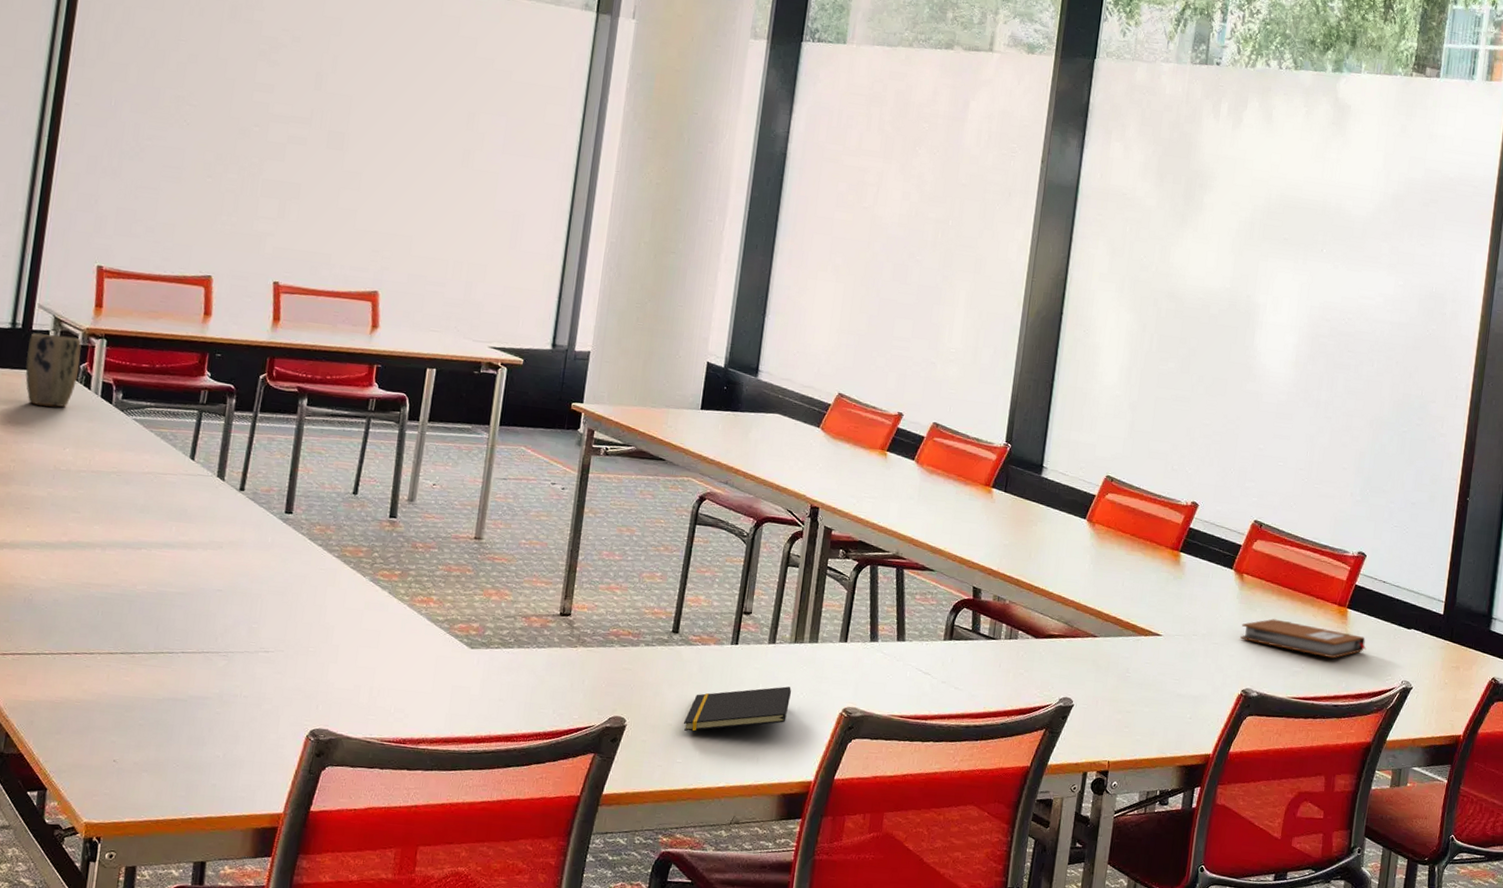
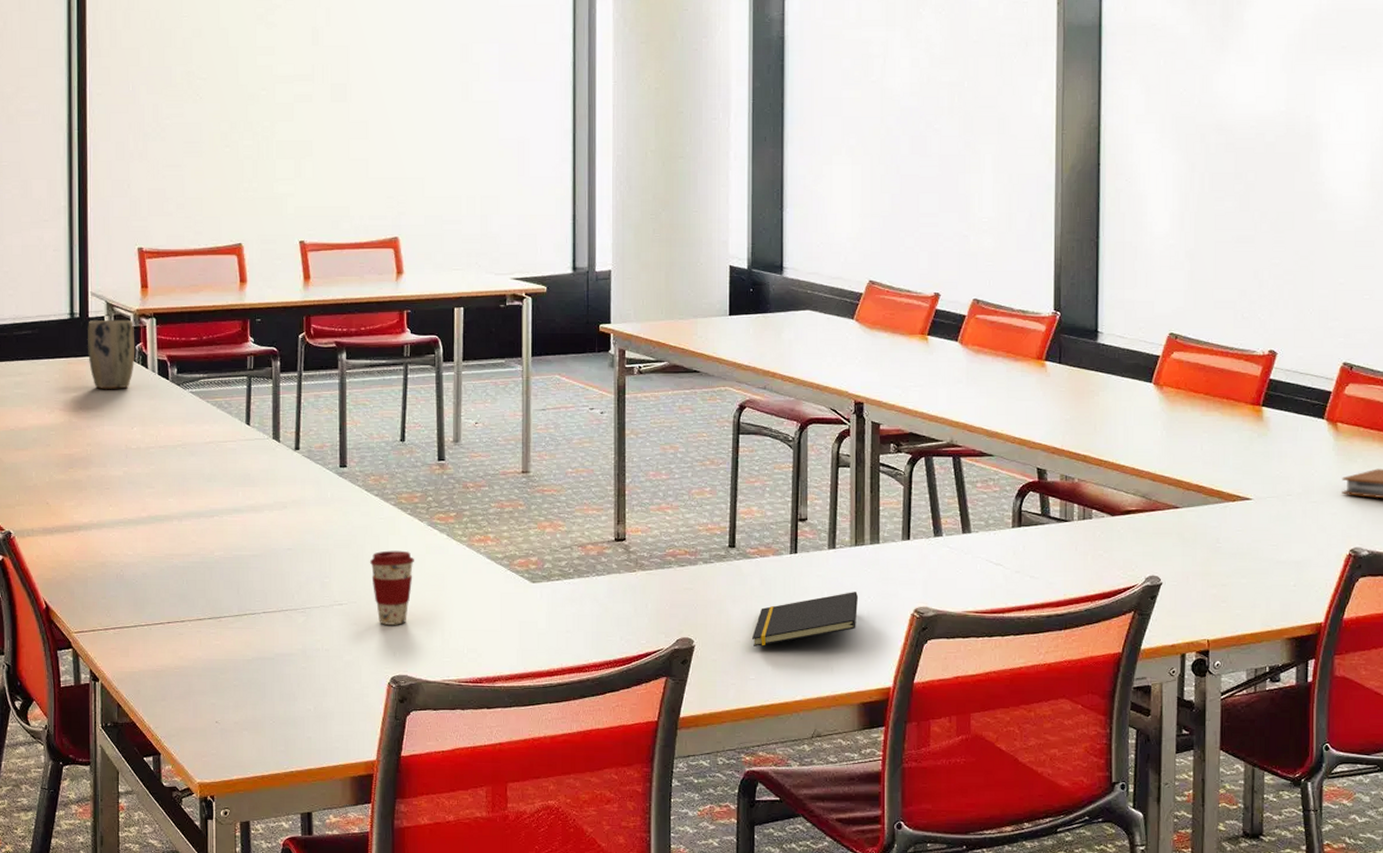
coffee cup: none [303,601,351,678] -> present [369,550,414,625]

